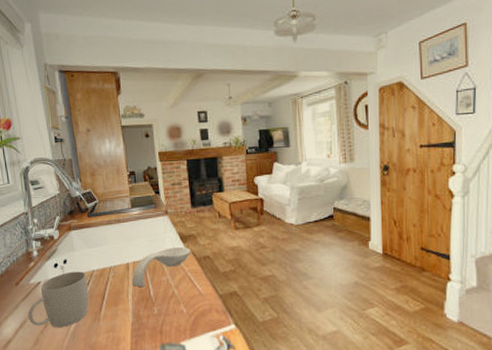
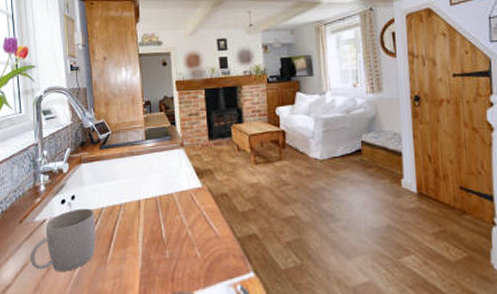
spoon rest: present [131,247,191,288] -> none [142,183,207,228]

